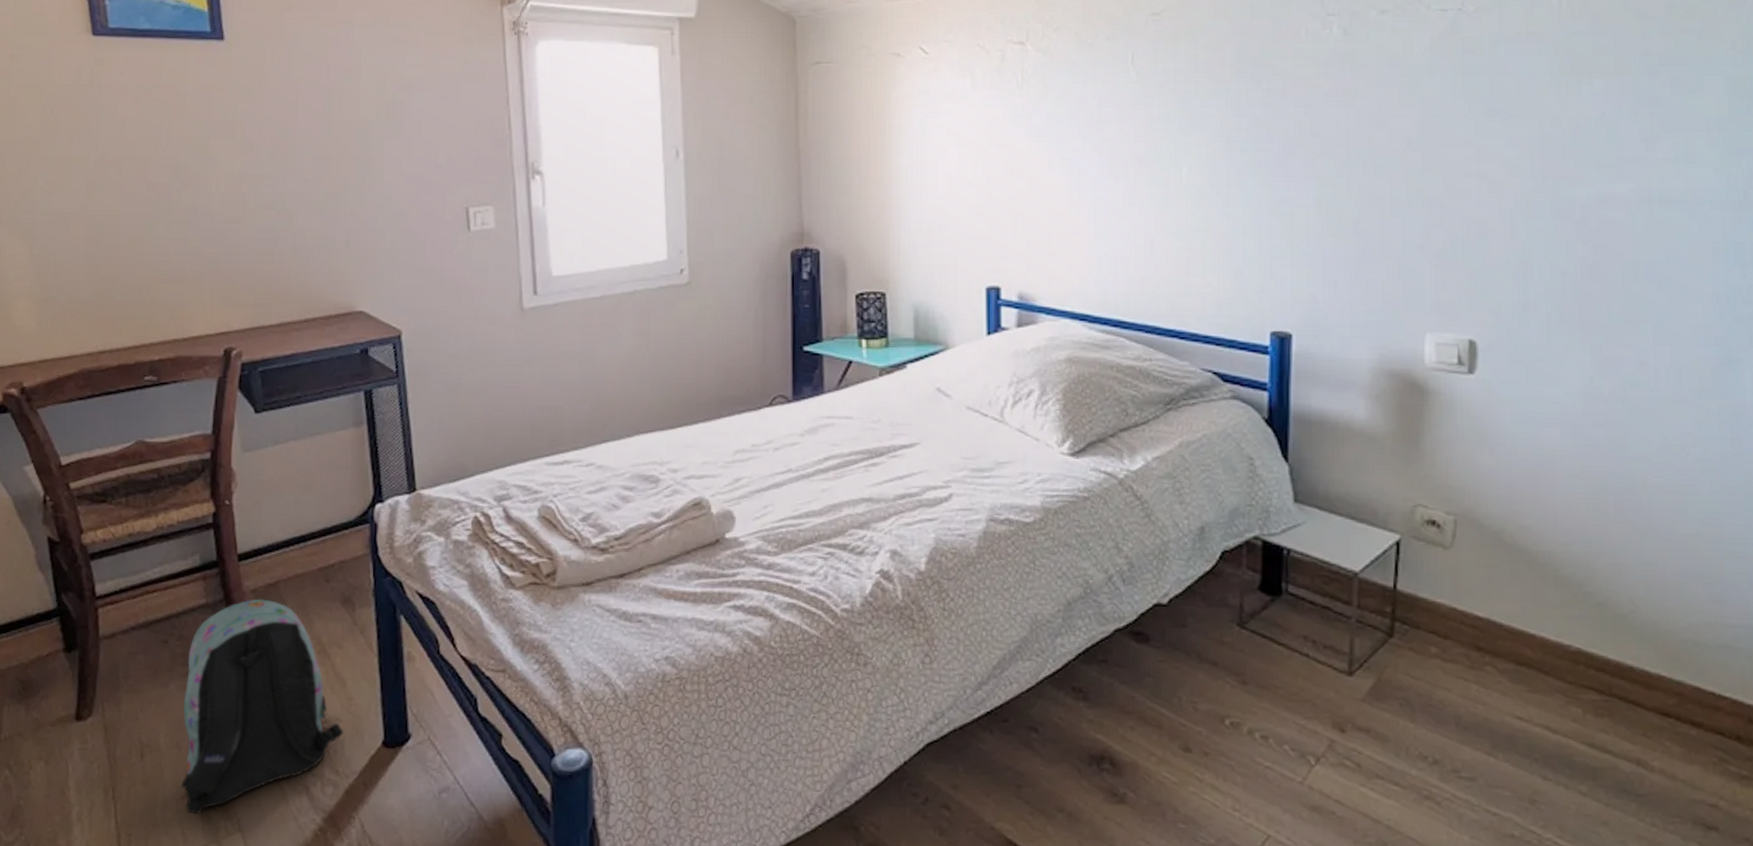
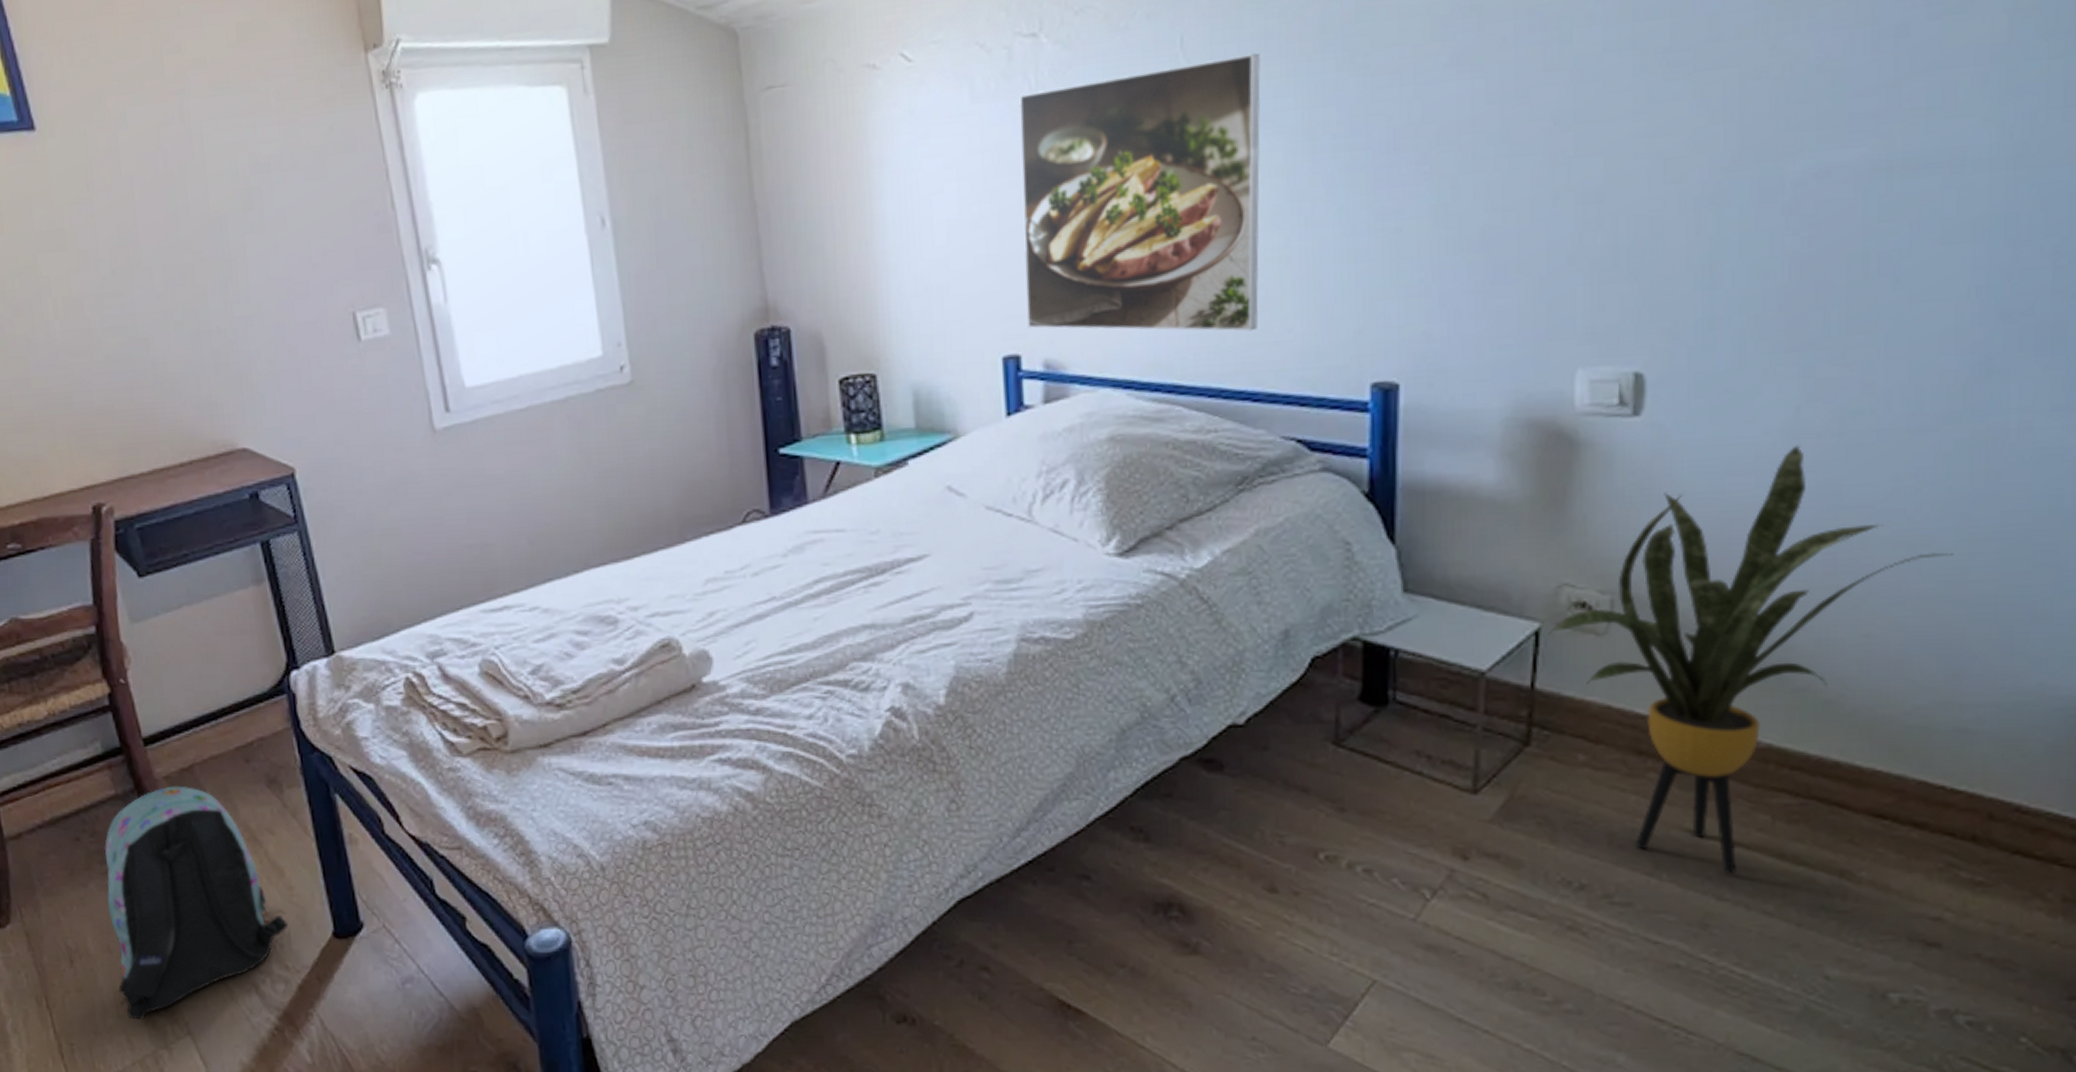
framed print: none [1006,72,1191,283] -> present [1019,52,1261,332]
house plant: none [1406,406,1712,757] -> present [1548,445,1955,873]

